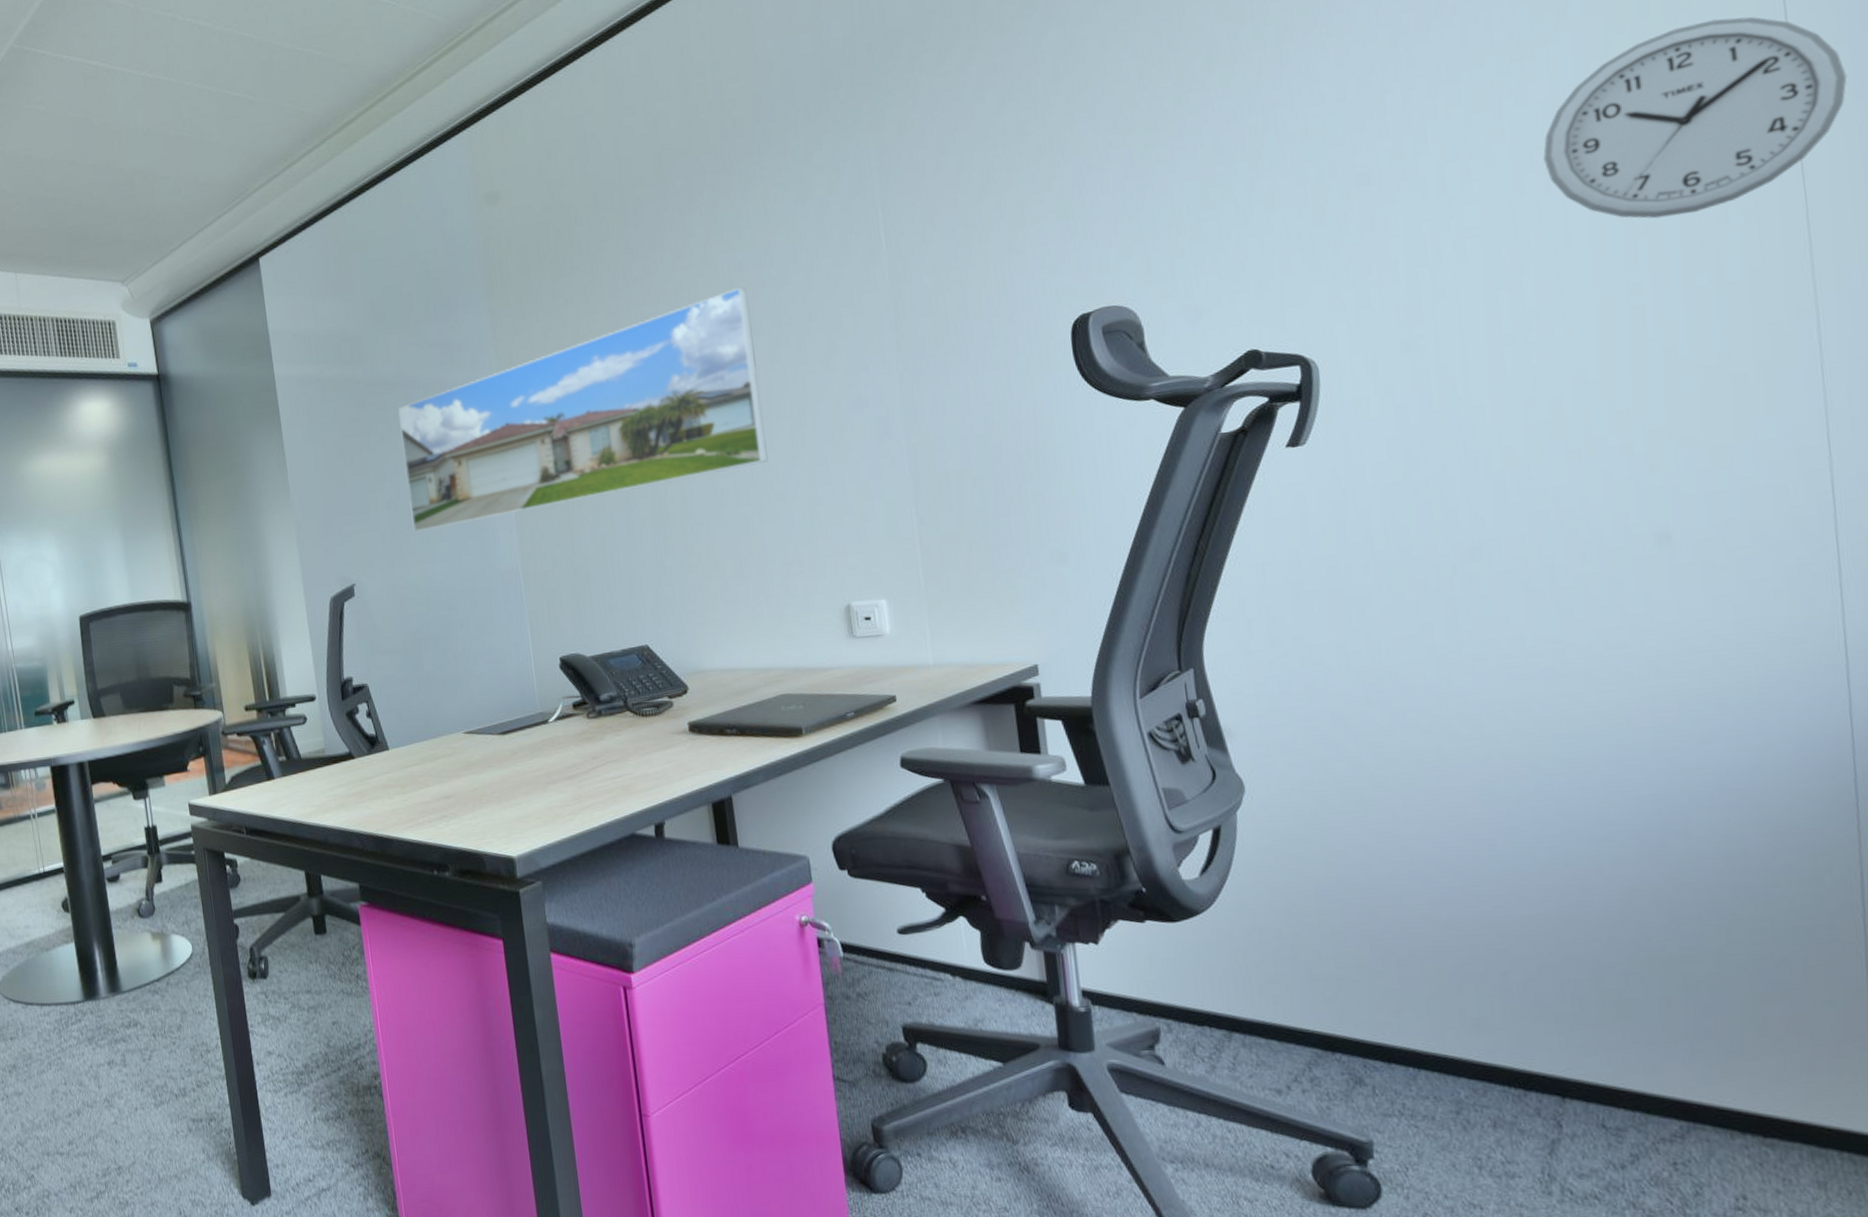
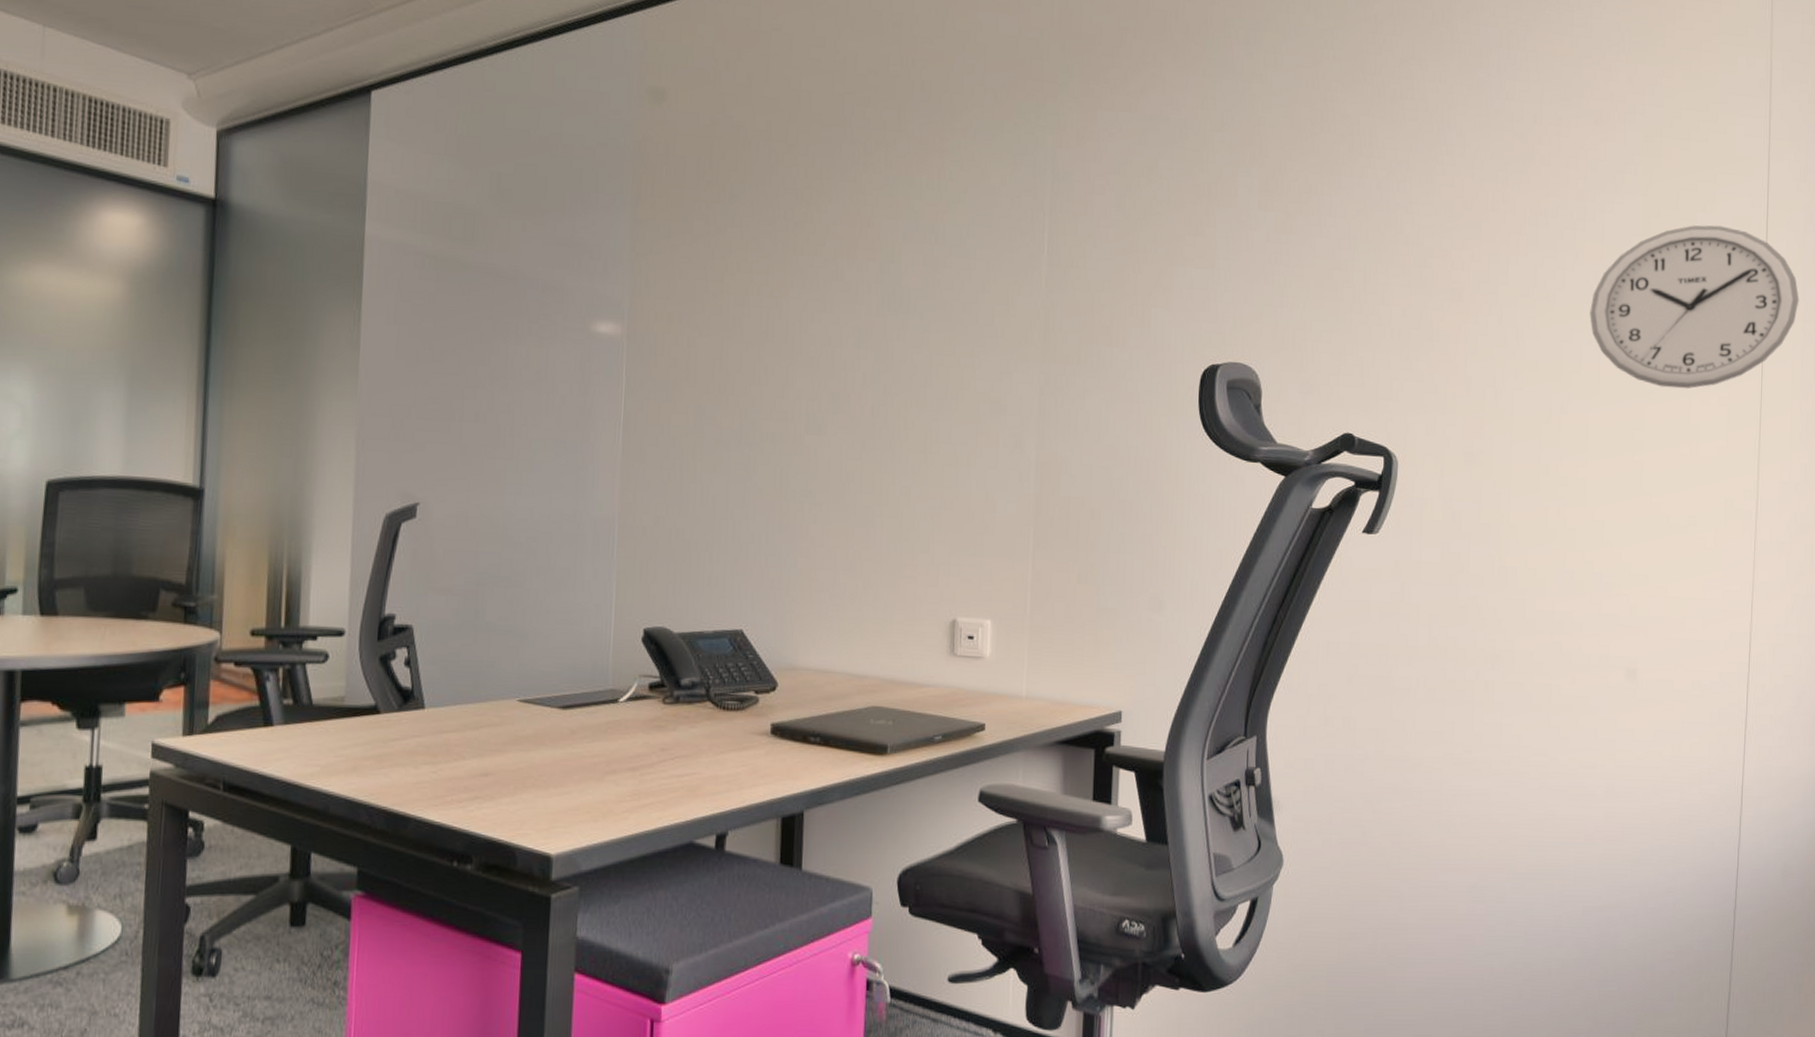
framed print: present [398,287,768,533] -> none [500,259,906,456]

